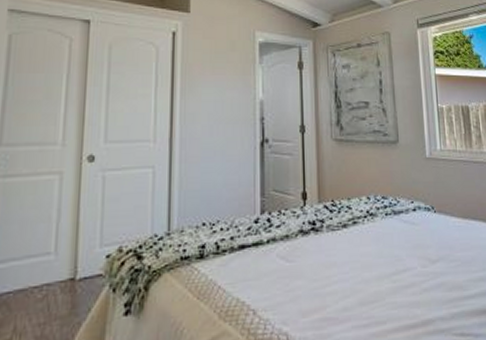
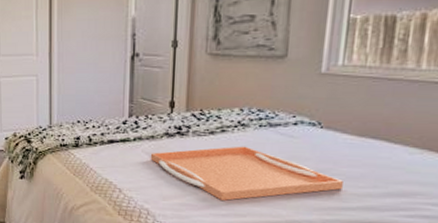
serving tray: none [285,238,461,307] -> present [150,146,343,201]

